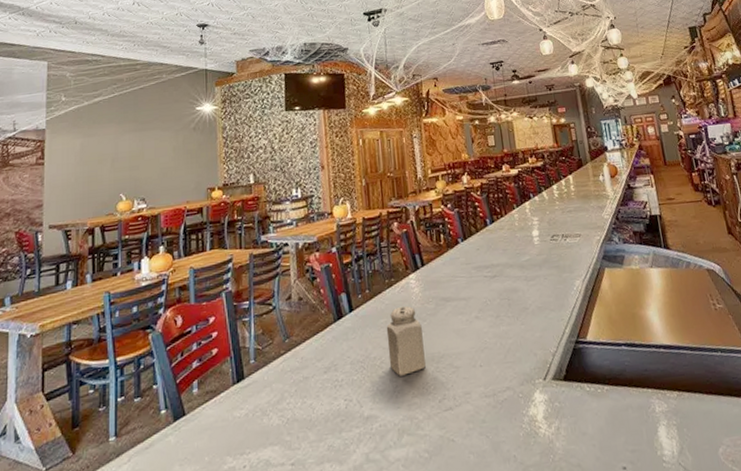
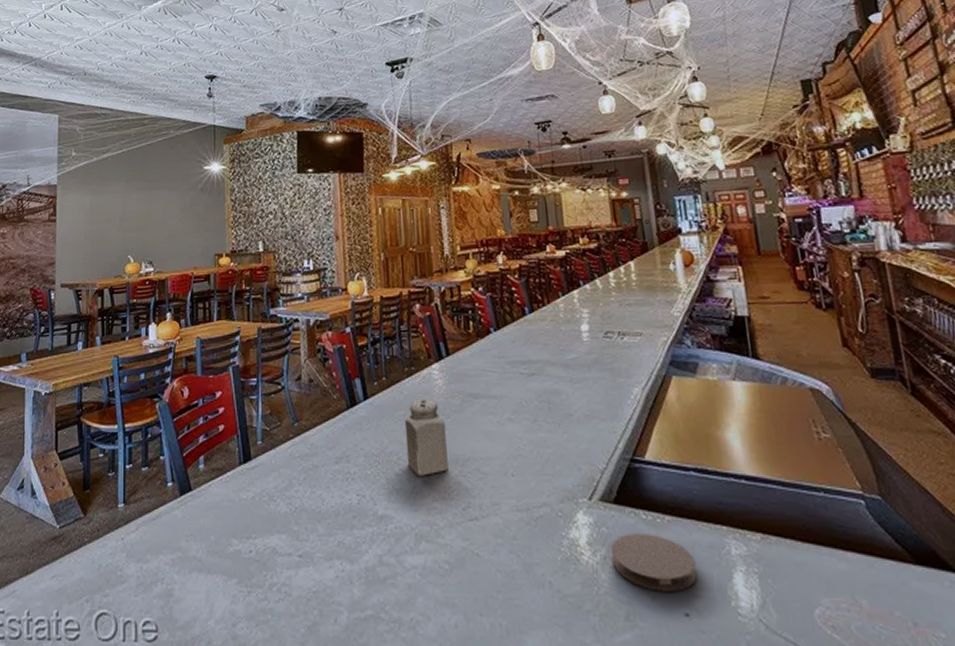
coaster: none [562,403,631,452] -> present [610,534,698,591]

